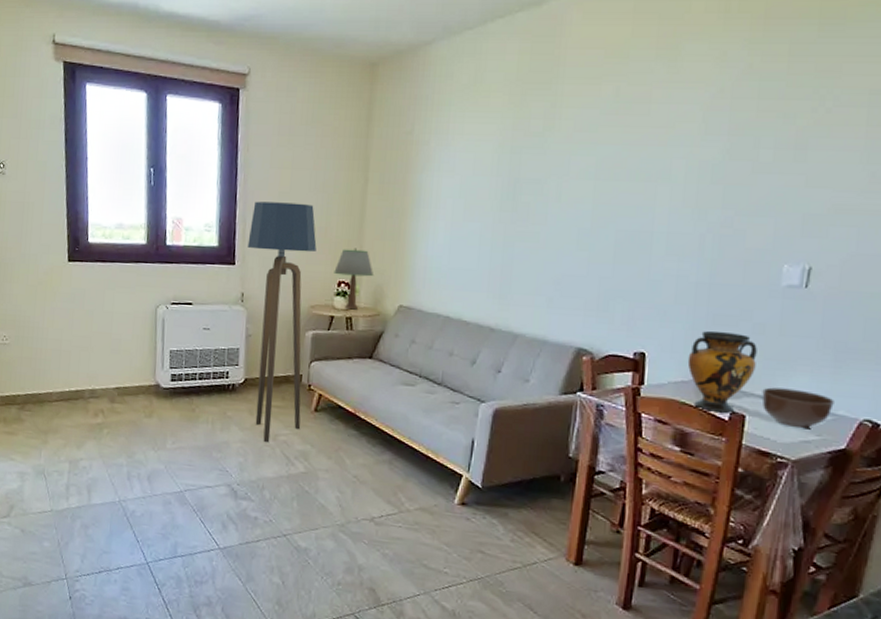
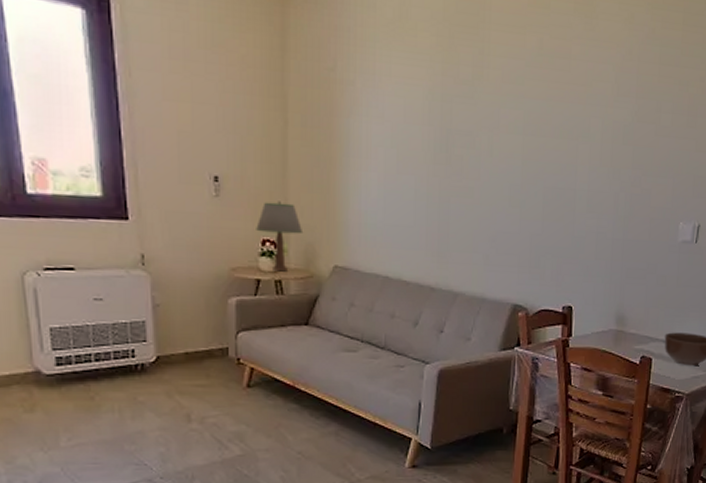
floor lamp: present [247,201,317,443] -> none [142,141,232,428]
vase: present [687,330,757,413] -> none [607,283,660,357]

